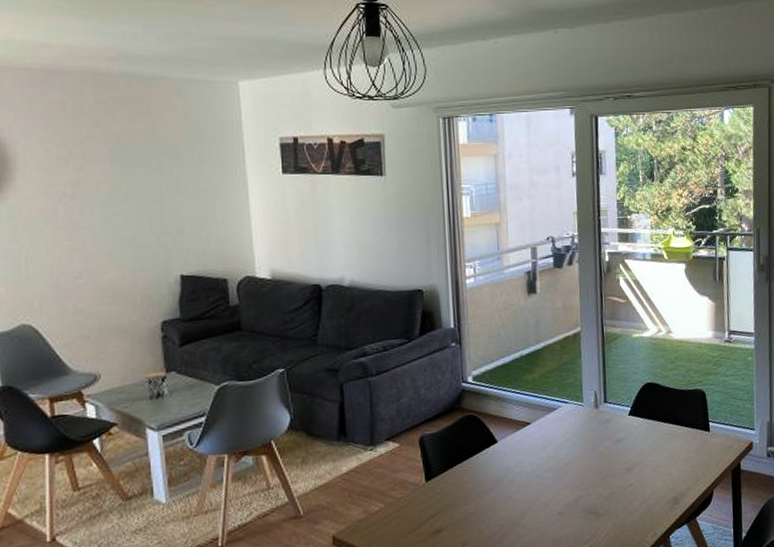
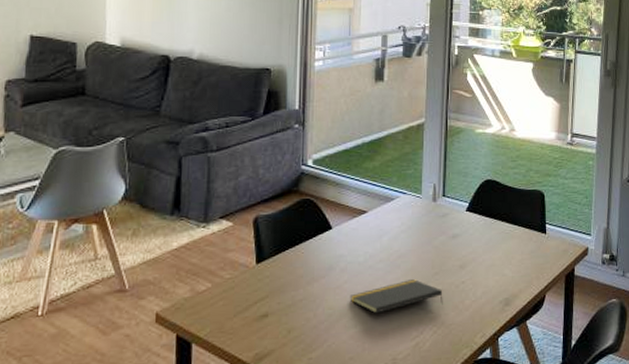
notepad: none [520,485,613,522] -> present [349,279,443,314]

